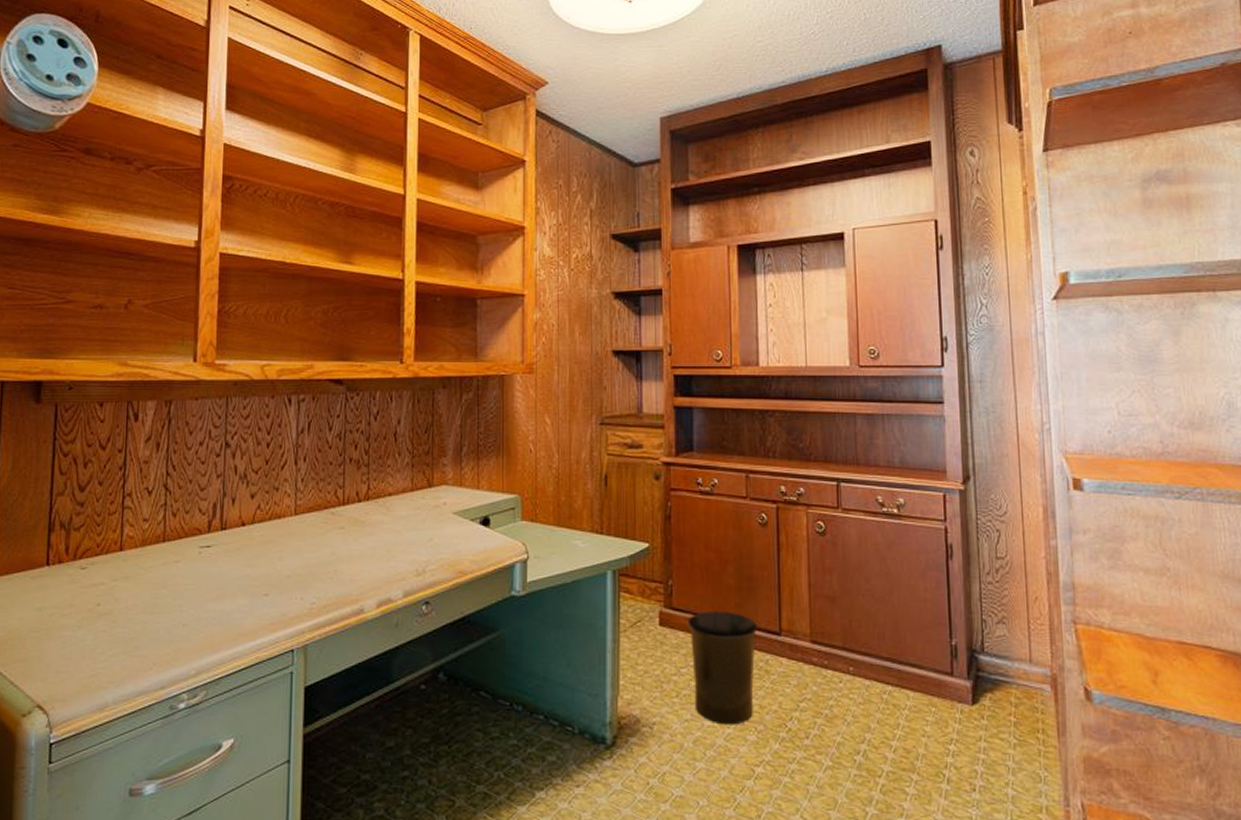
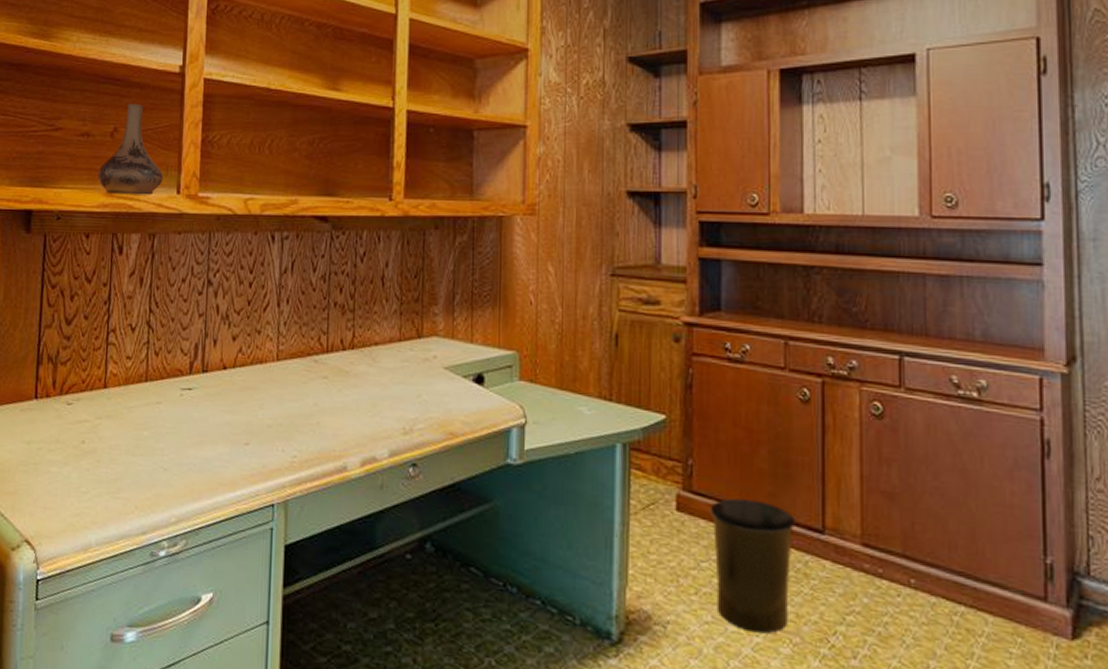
decorative vase: none [111,277,179,364] -> present [97,103,163,195]

